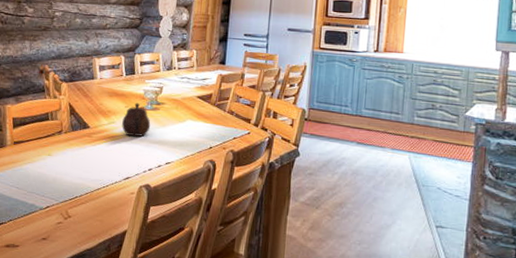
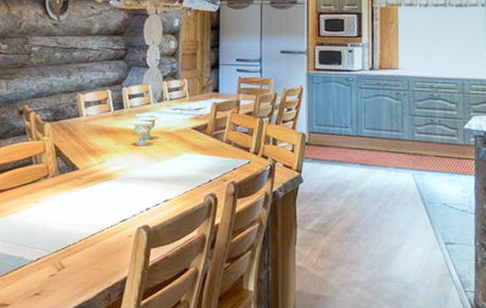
teapot: present [122,102,151,137] -> none [114,139,145,175]

